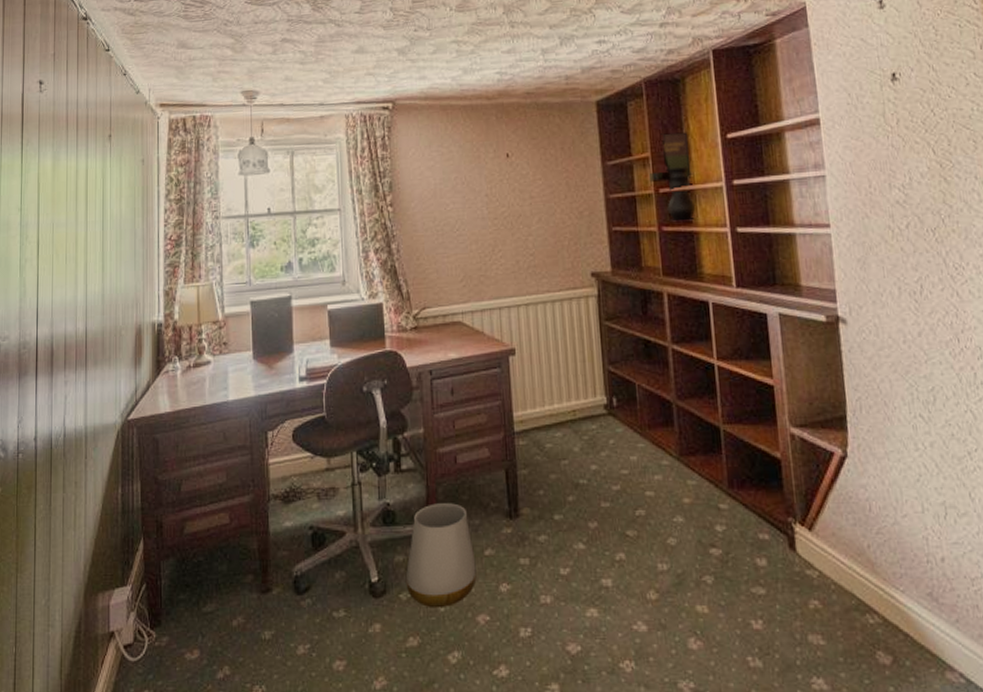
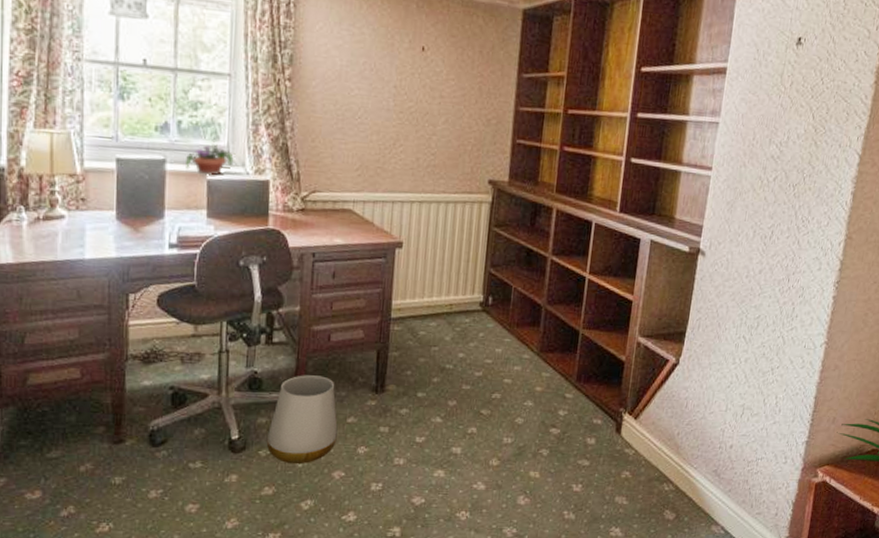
potted flower: none [308,273,350,306] -> present [186,141,234,176]
books: present [648,133,692,182] -> none [560,57,606,104]
vase: present [667,167,696,220] -> none [571,91,601,144]

